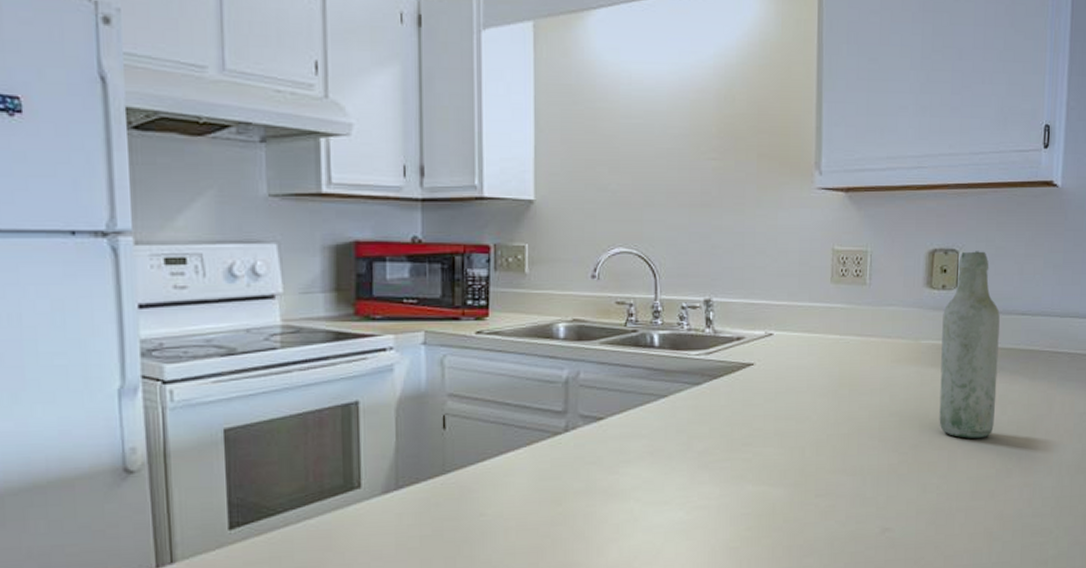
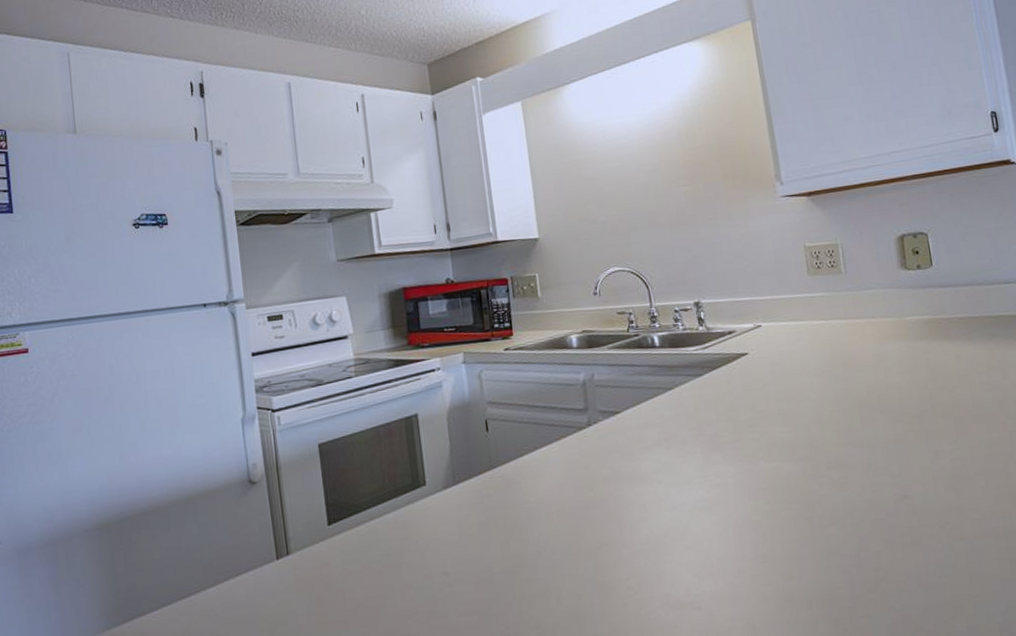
bottle: present [939,251,1000,438] -> none [922,230,998,404]

